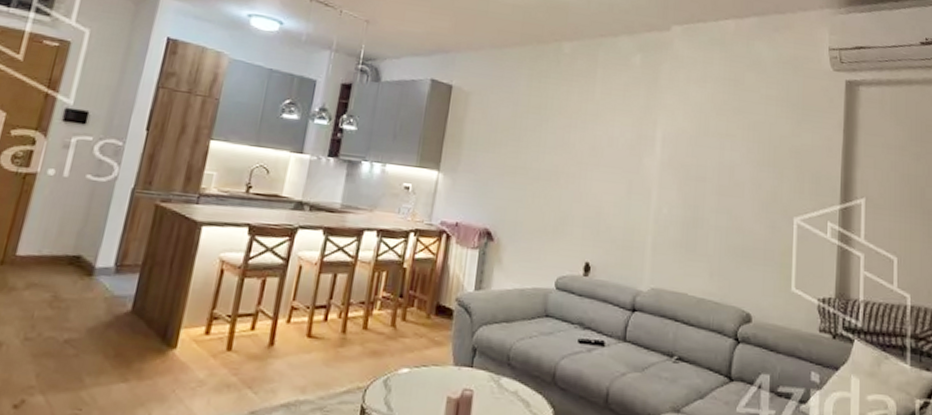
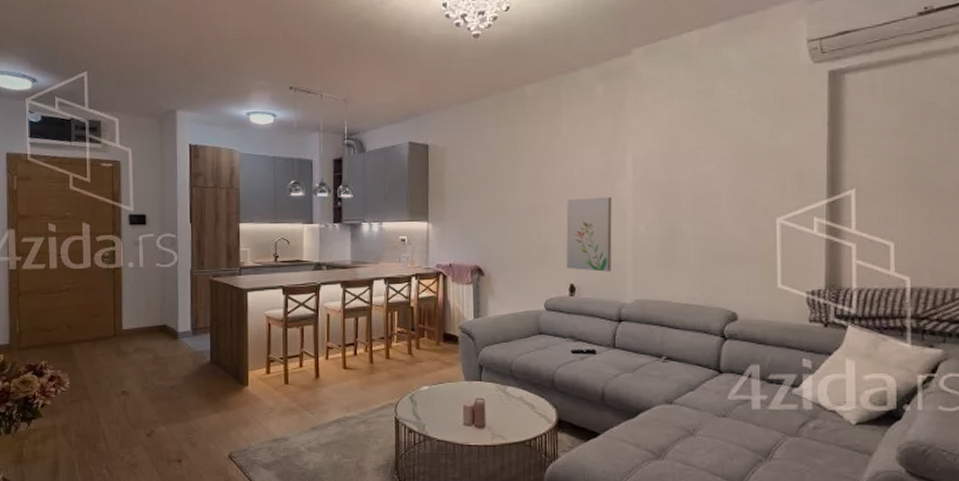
wall art: none [584,168,638,253] -> present [566,196,612,272]

